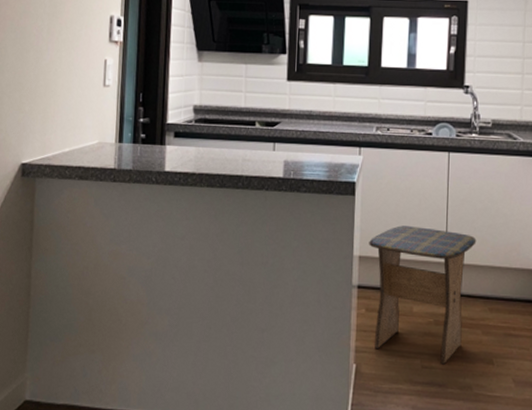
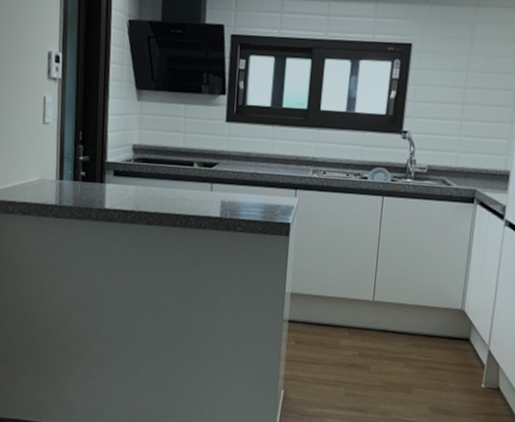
stool: present [369,225,477,365] -> none [300,265,404,393]

